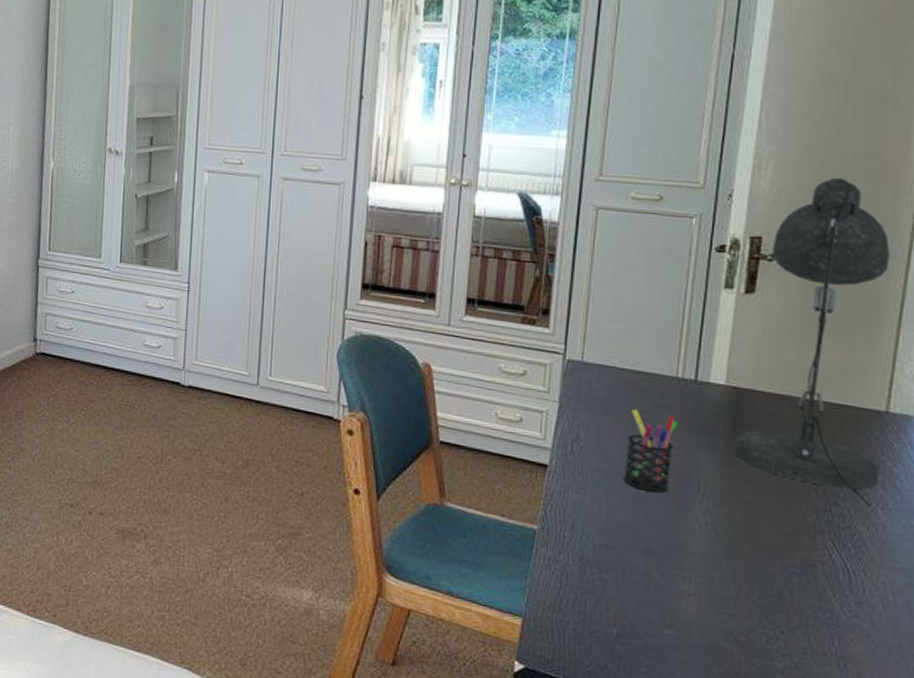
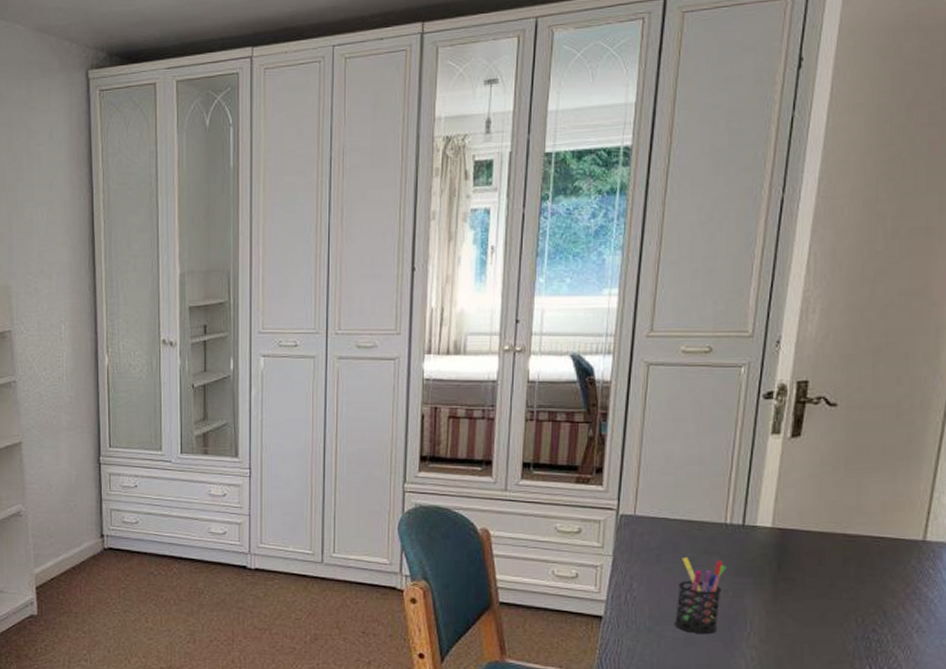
desk lamp: present [735,177,890,506] -> none [780,316,931,630]

